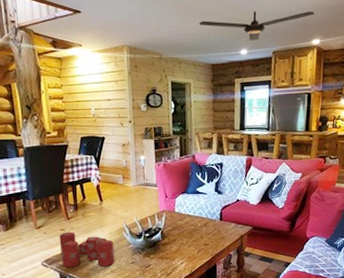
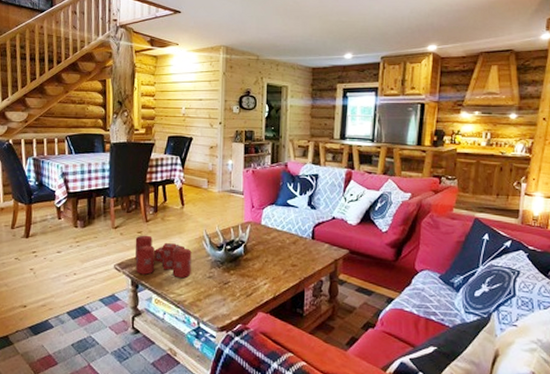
ceiling fan: present [199,11,315,41] -> none [301,14,432,45]

